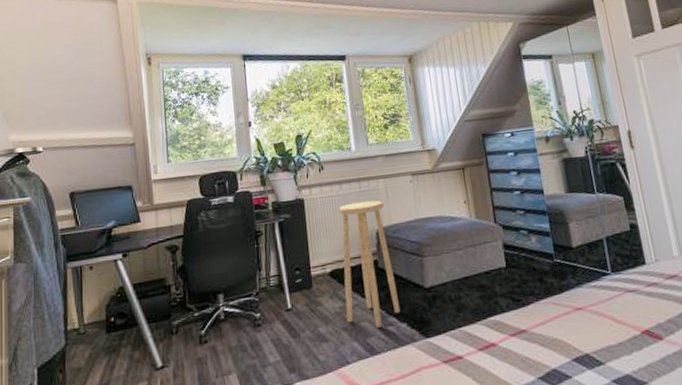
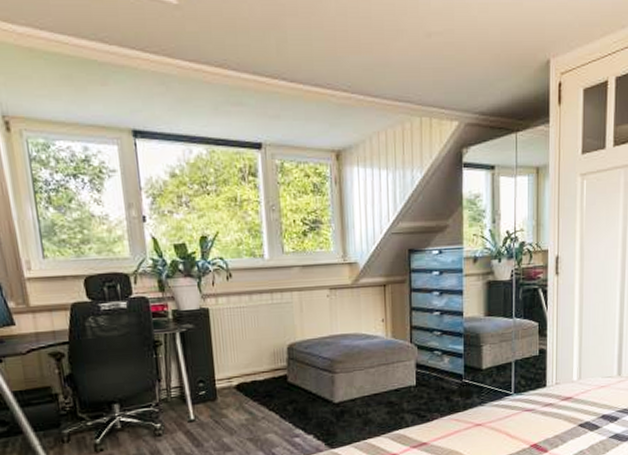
stool: present [339,200,401,328] -> none [248,314,308,439]

